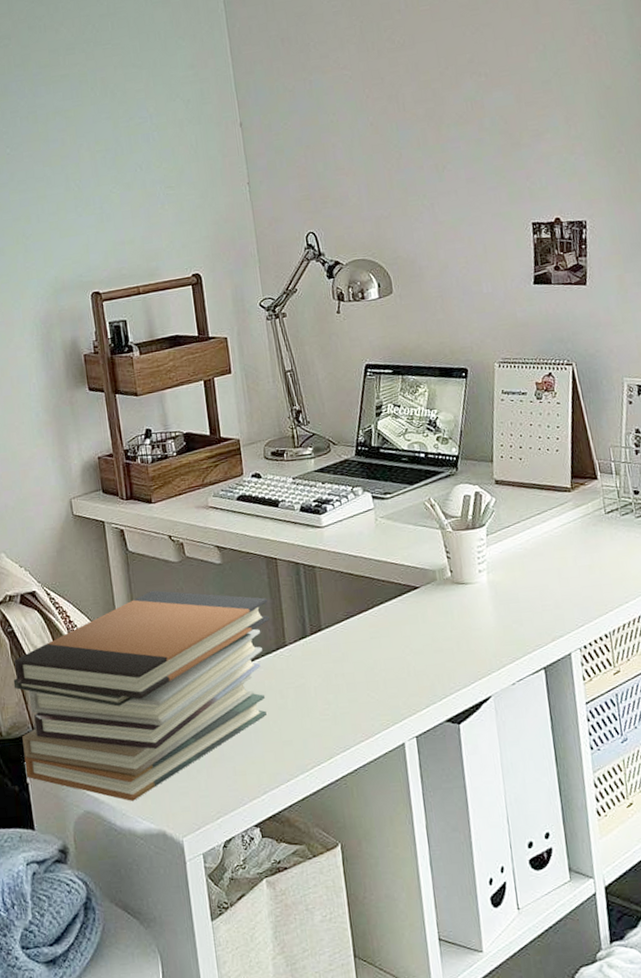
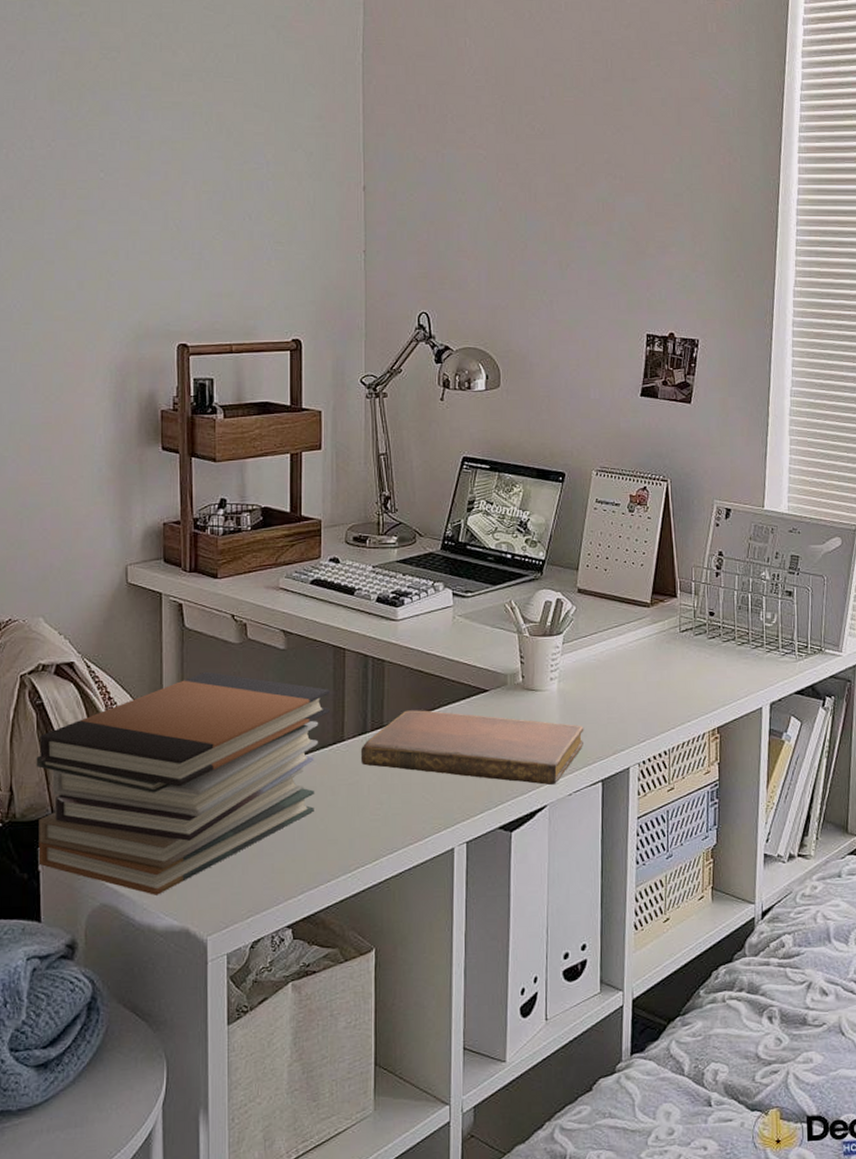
notebook: none [303,611,521,676] -> present [360,710,584,786]

